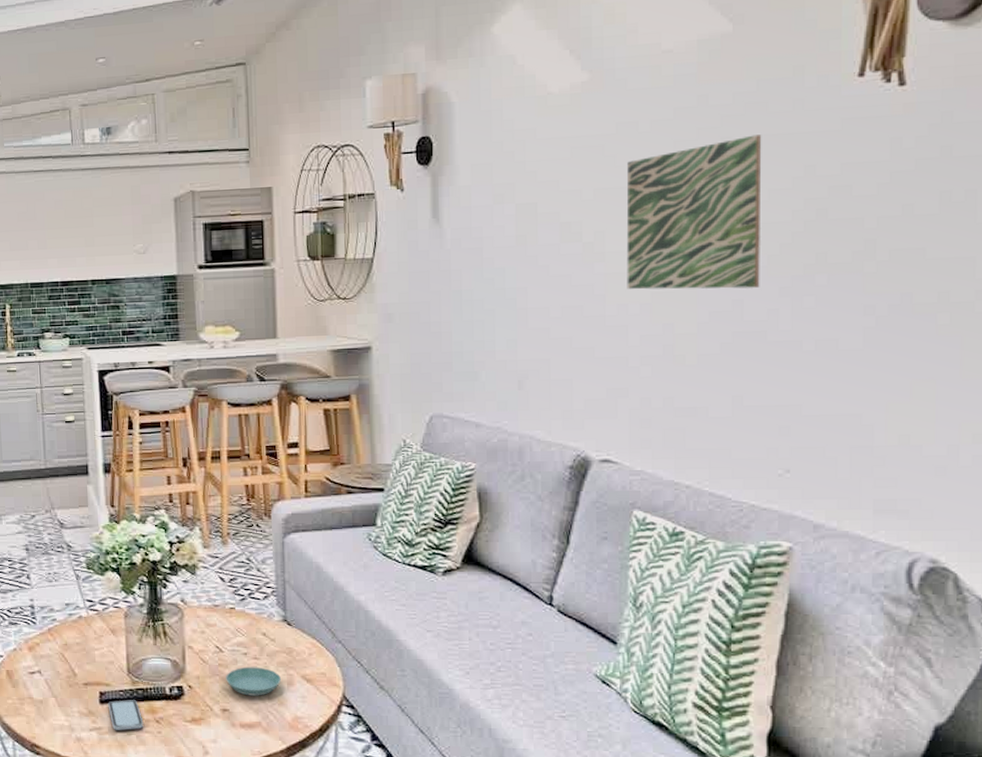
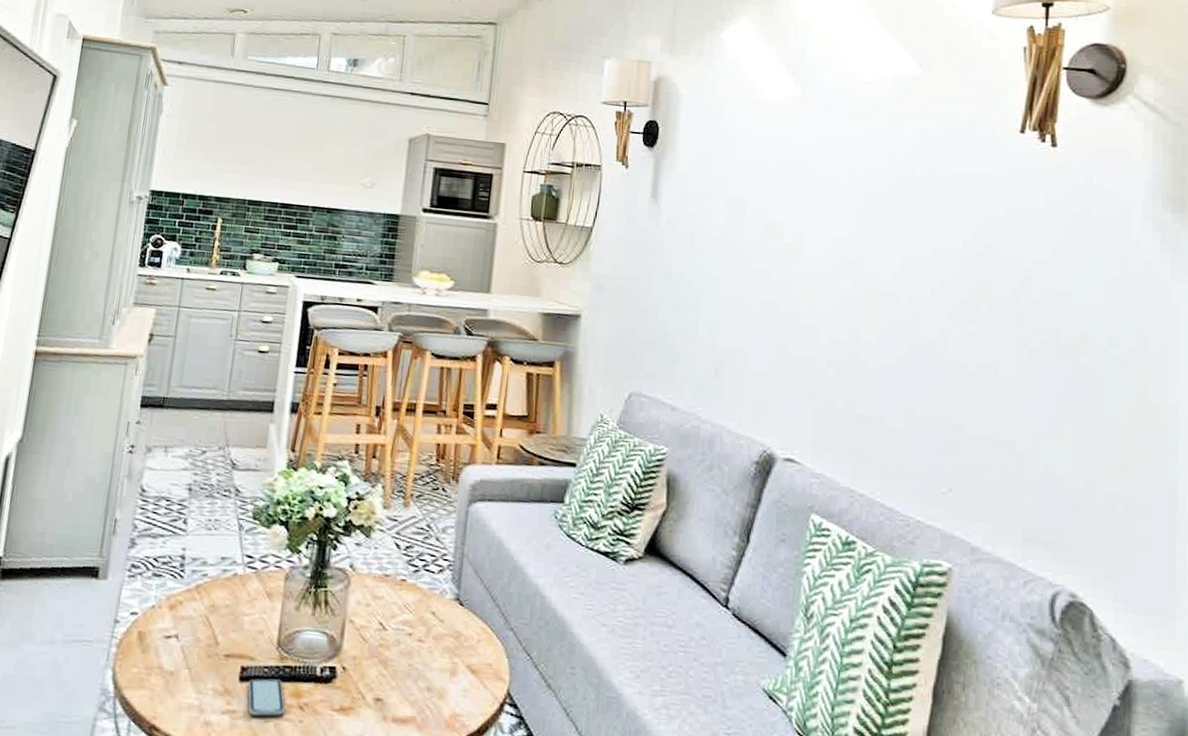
saucer: present [226,667,281,696] -> none [385,650,444,686]
wall art: present [626,135,762,290] -> none [820,168,941,308]

